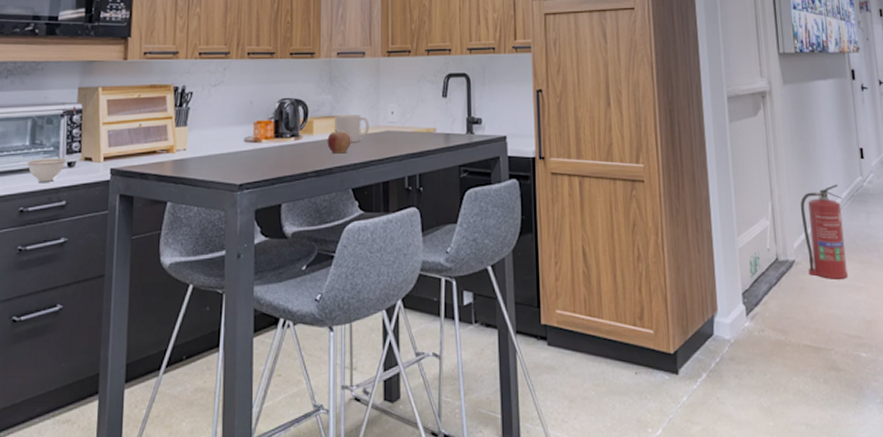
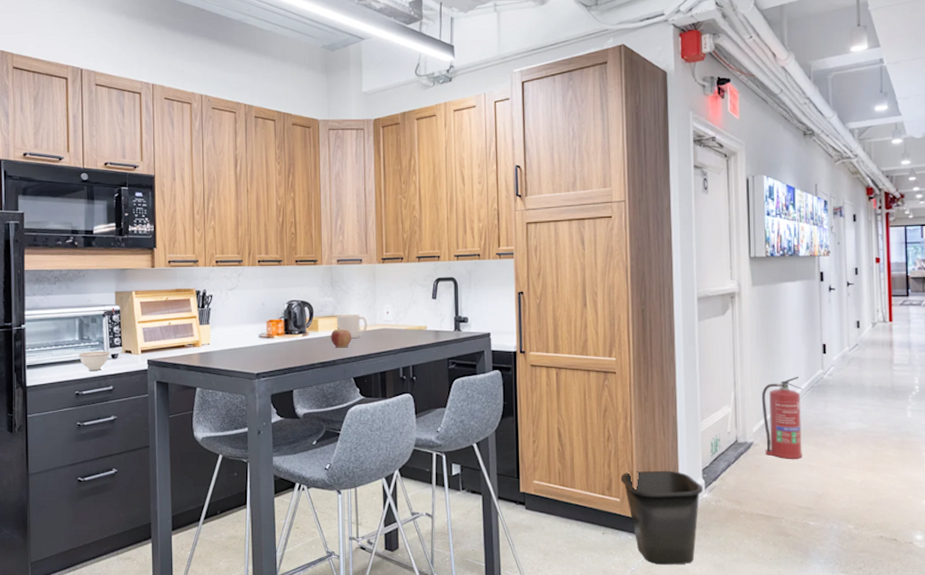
waste bin: none [653,294,745,411] -> present [620,470,704,565]

